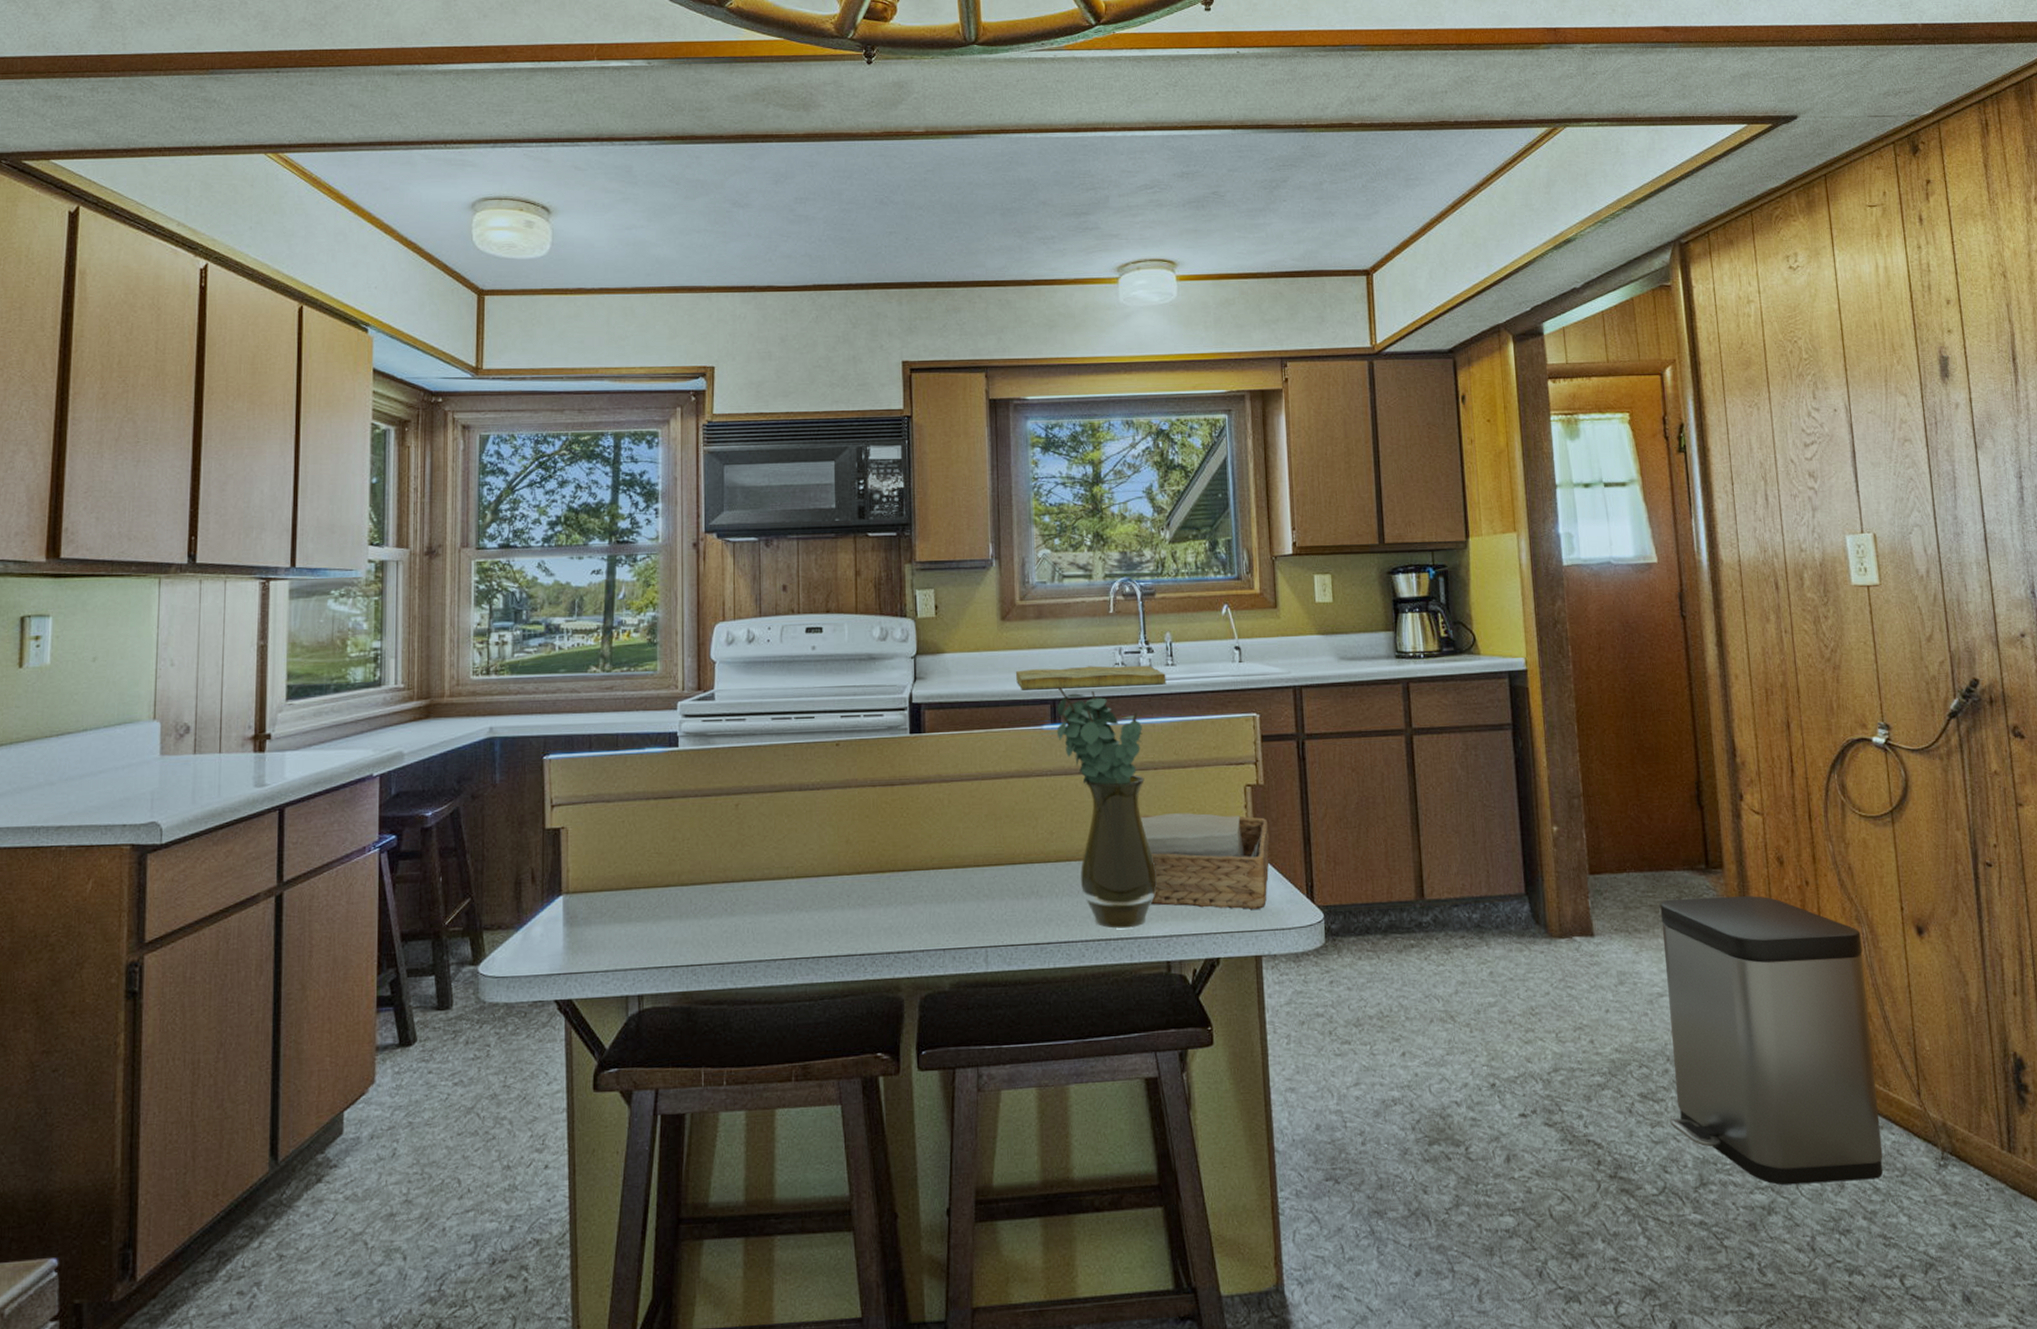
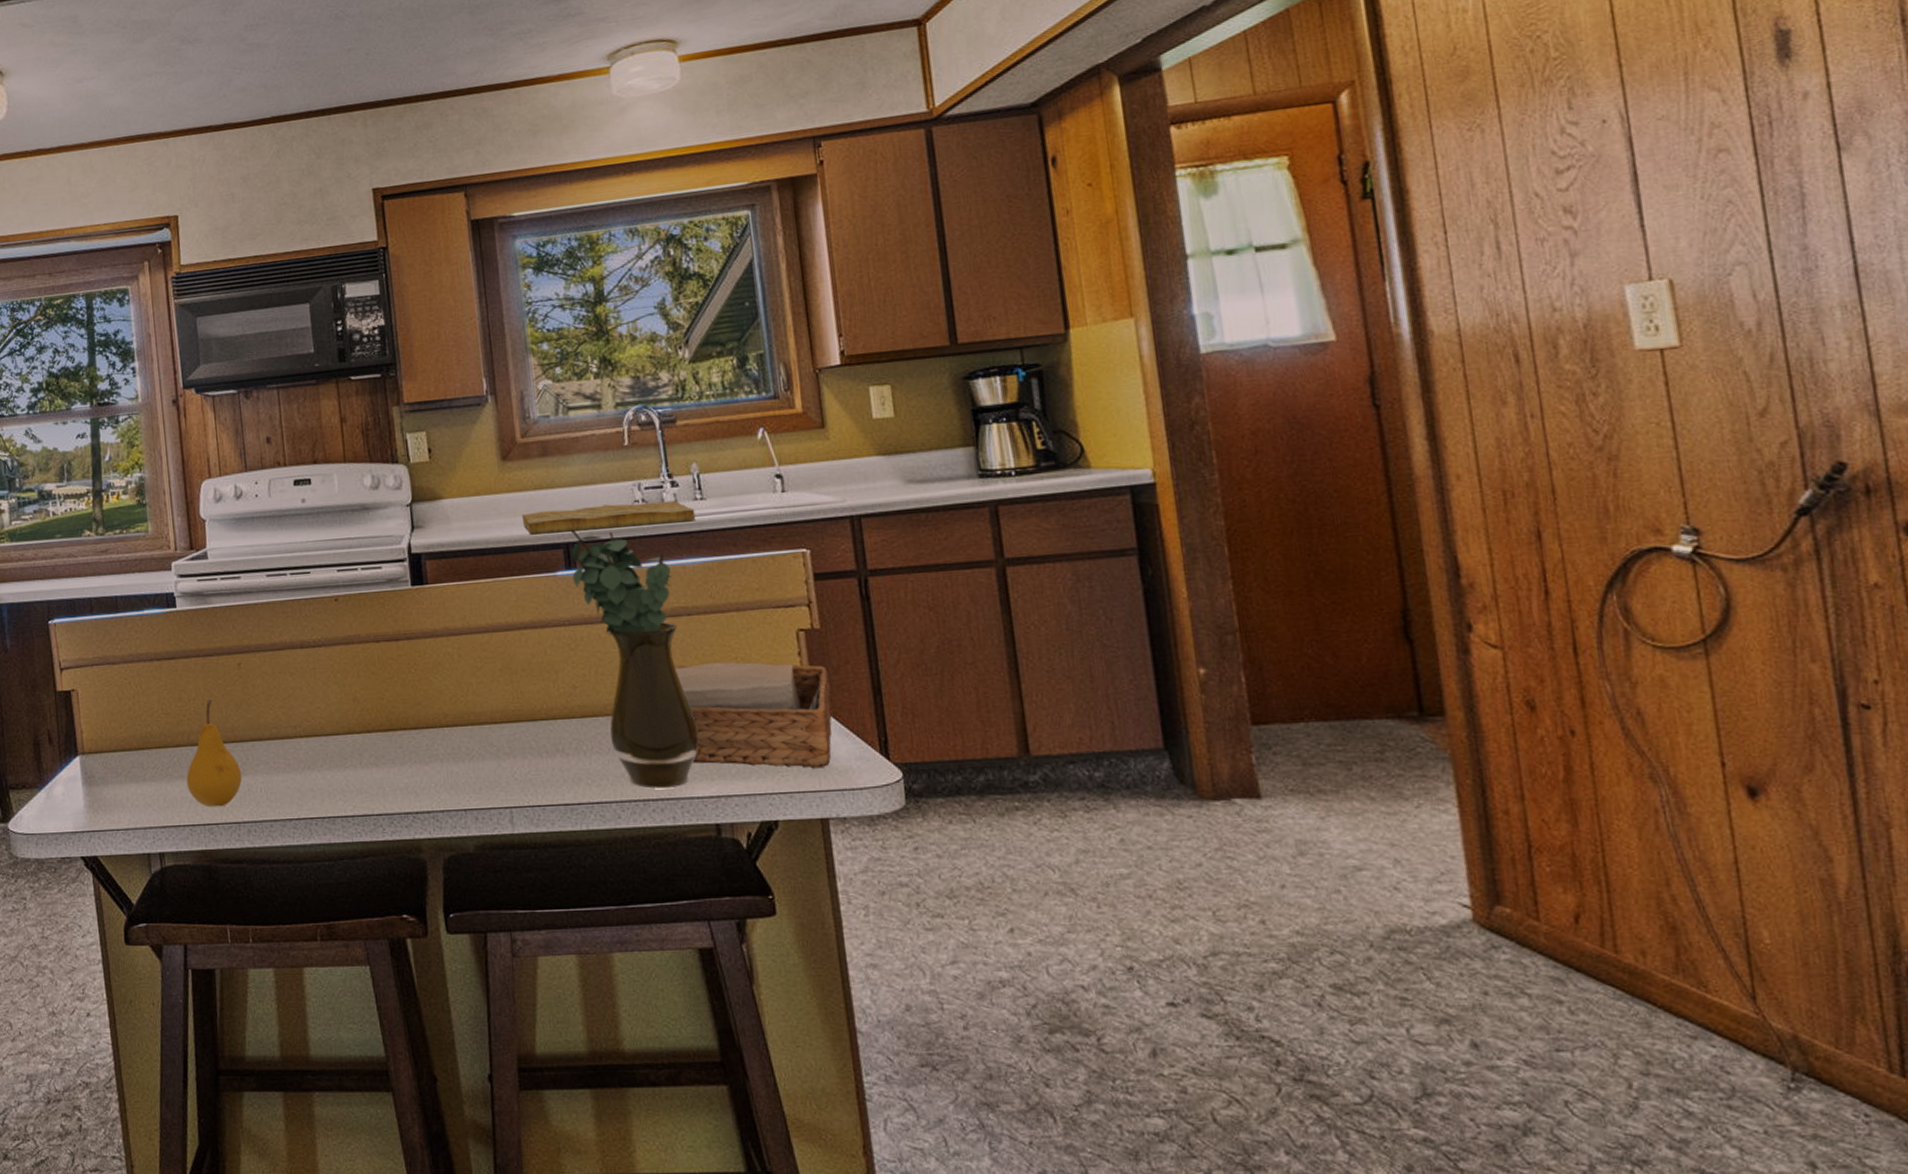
fruit: none [673,840,730,948] -> present [186,700,242,808]
pedal bin: present [1660,896,1883,1185] -> none [1353,749,1699,1102]

